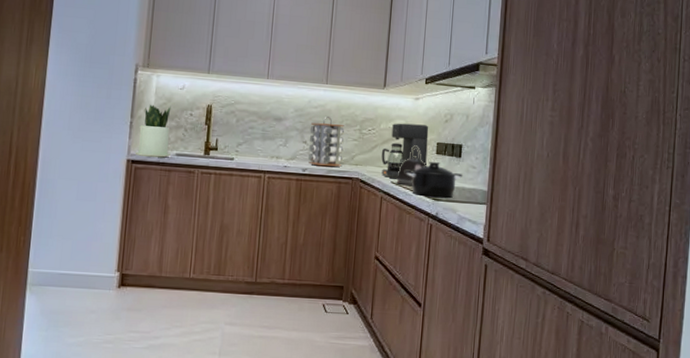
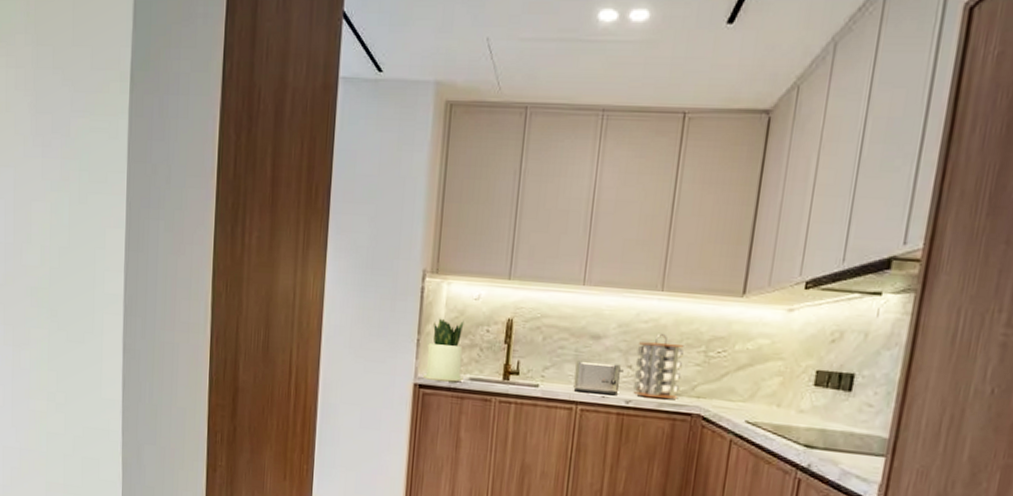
toaster: none [262,138,300,165] -> present [573,360,623,396]
coffee maker: present [381,123,429,179] -> none [733,343,806,418]
kettle: present [396,145,427,186] -> none [753,373,800,428]
saucepan: present [405,162,463,198] -> none [766,396,853,446]

